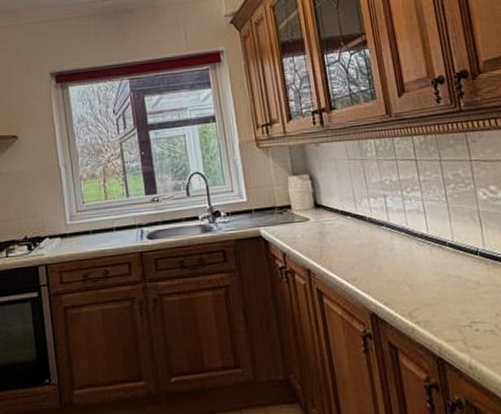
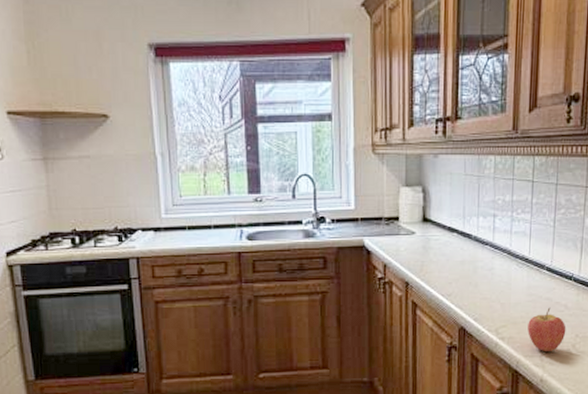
fruit: none [441,285,485,335] -> present [527,307,566,352]

